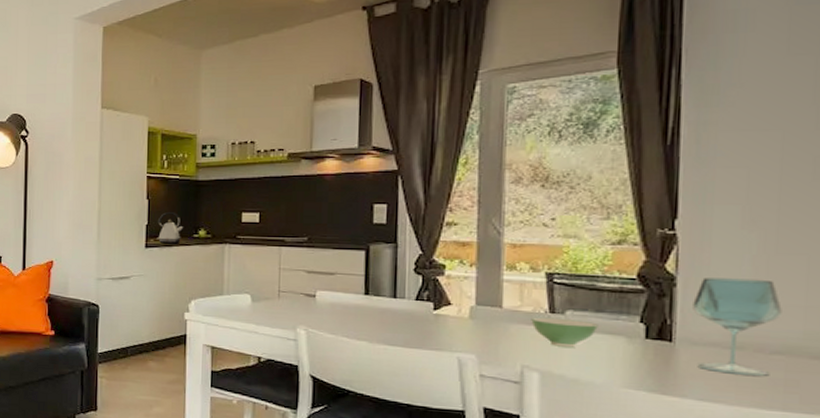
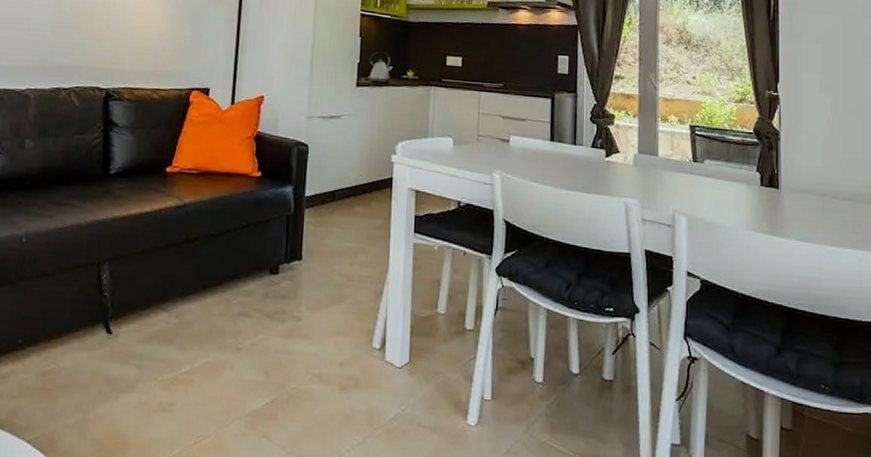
bowl: present [531,317,598,347] -> none [679,165,728,193]
wine glass: present [693,278,782,377] -> none [792,134,848,220]

